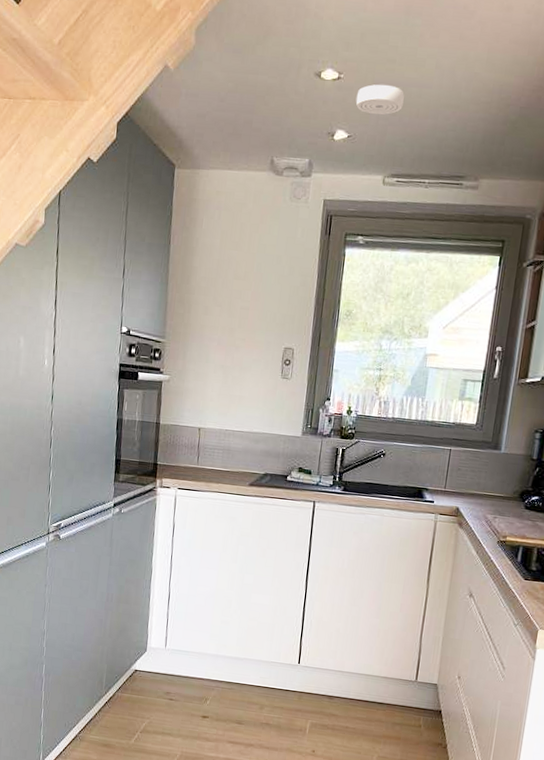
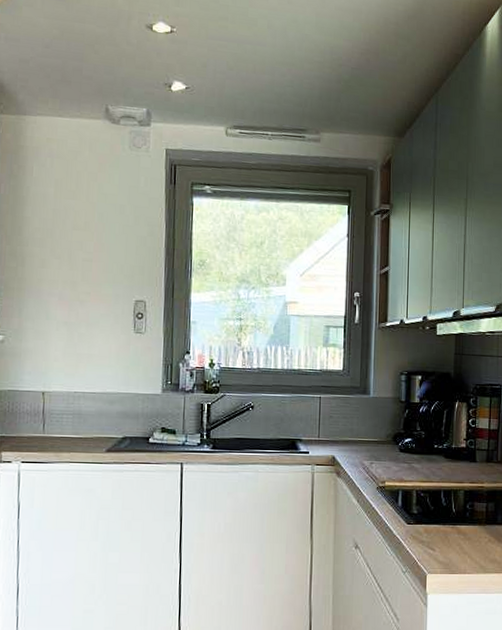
smoke detector: present [355,84,404,115] -> none [191,39,239,69]

